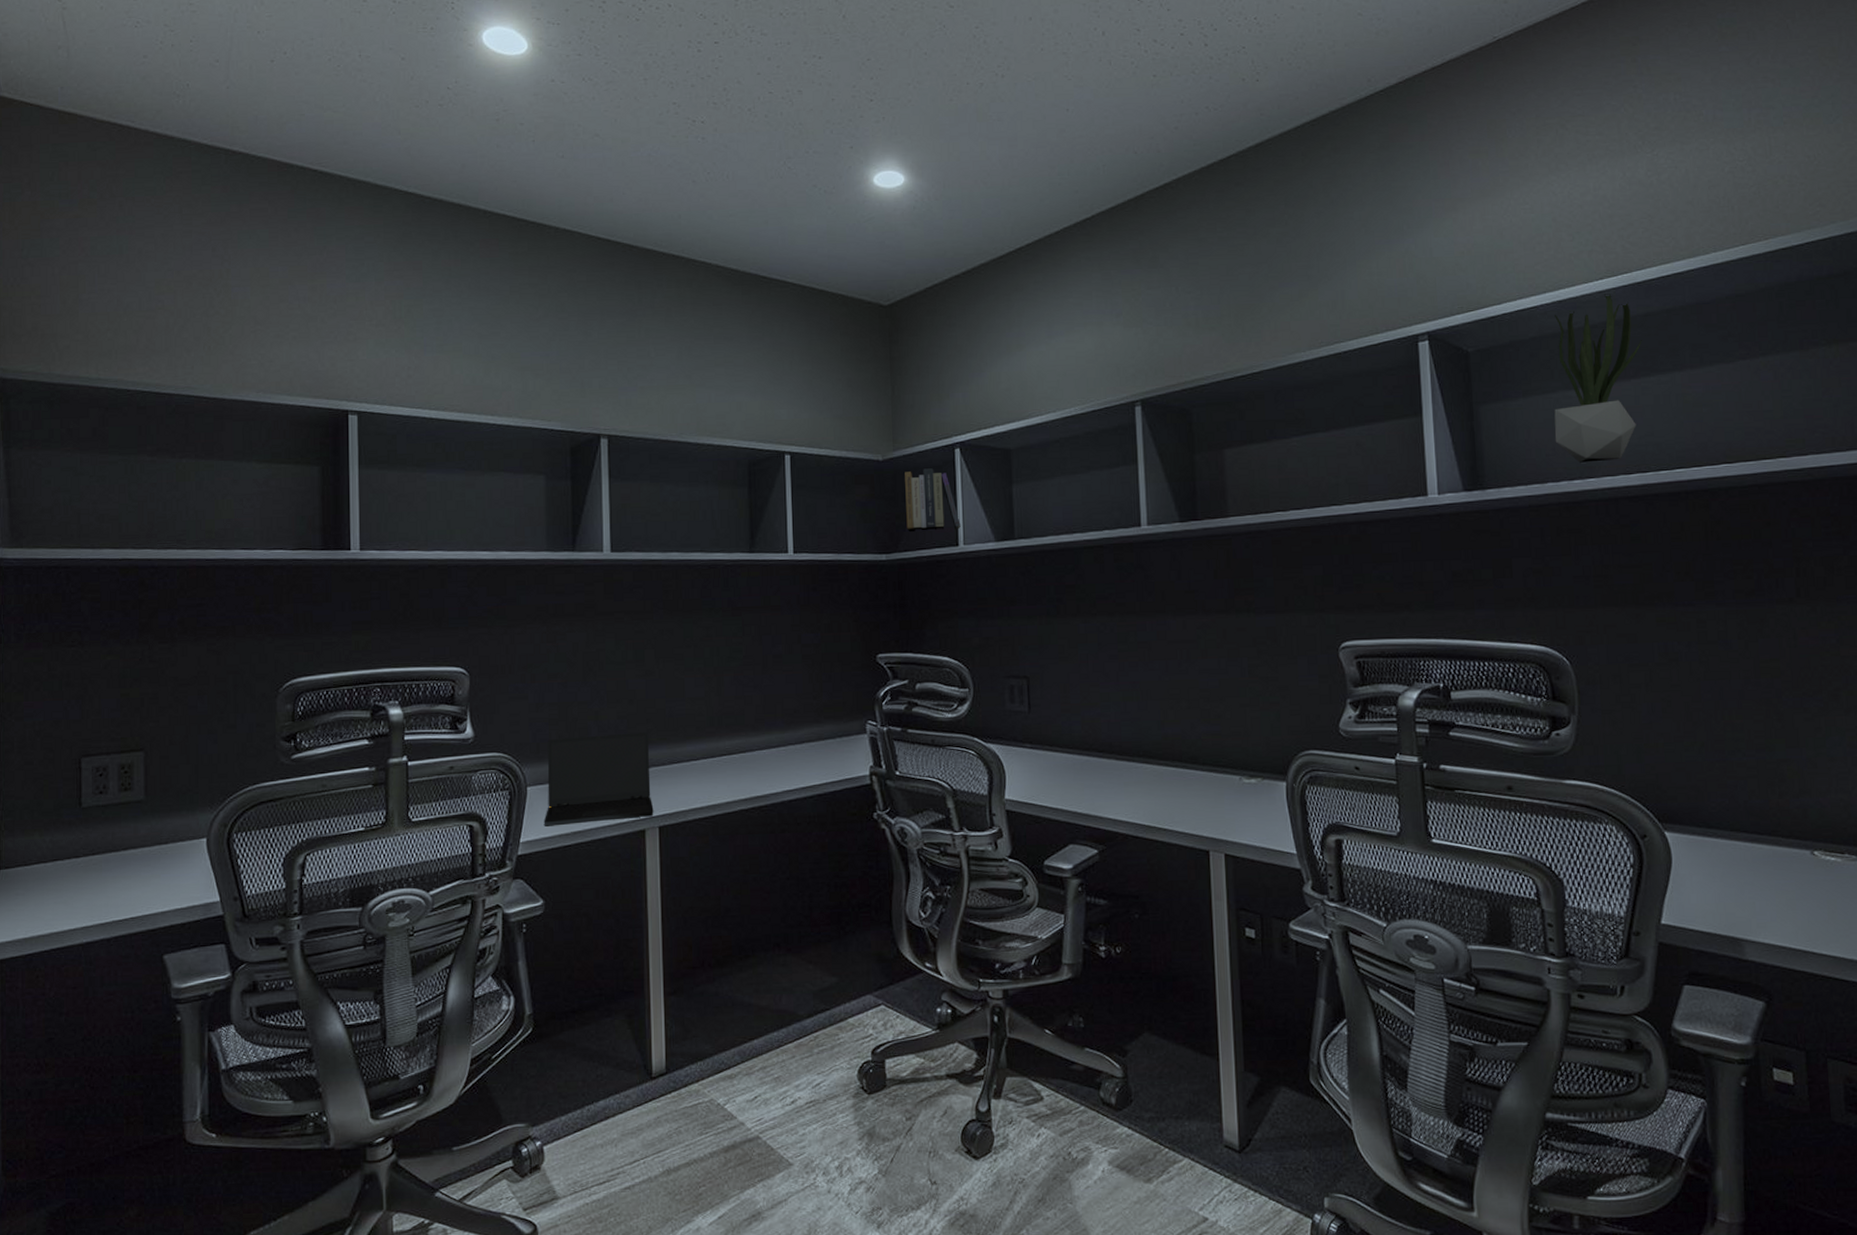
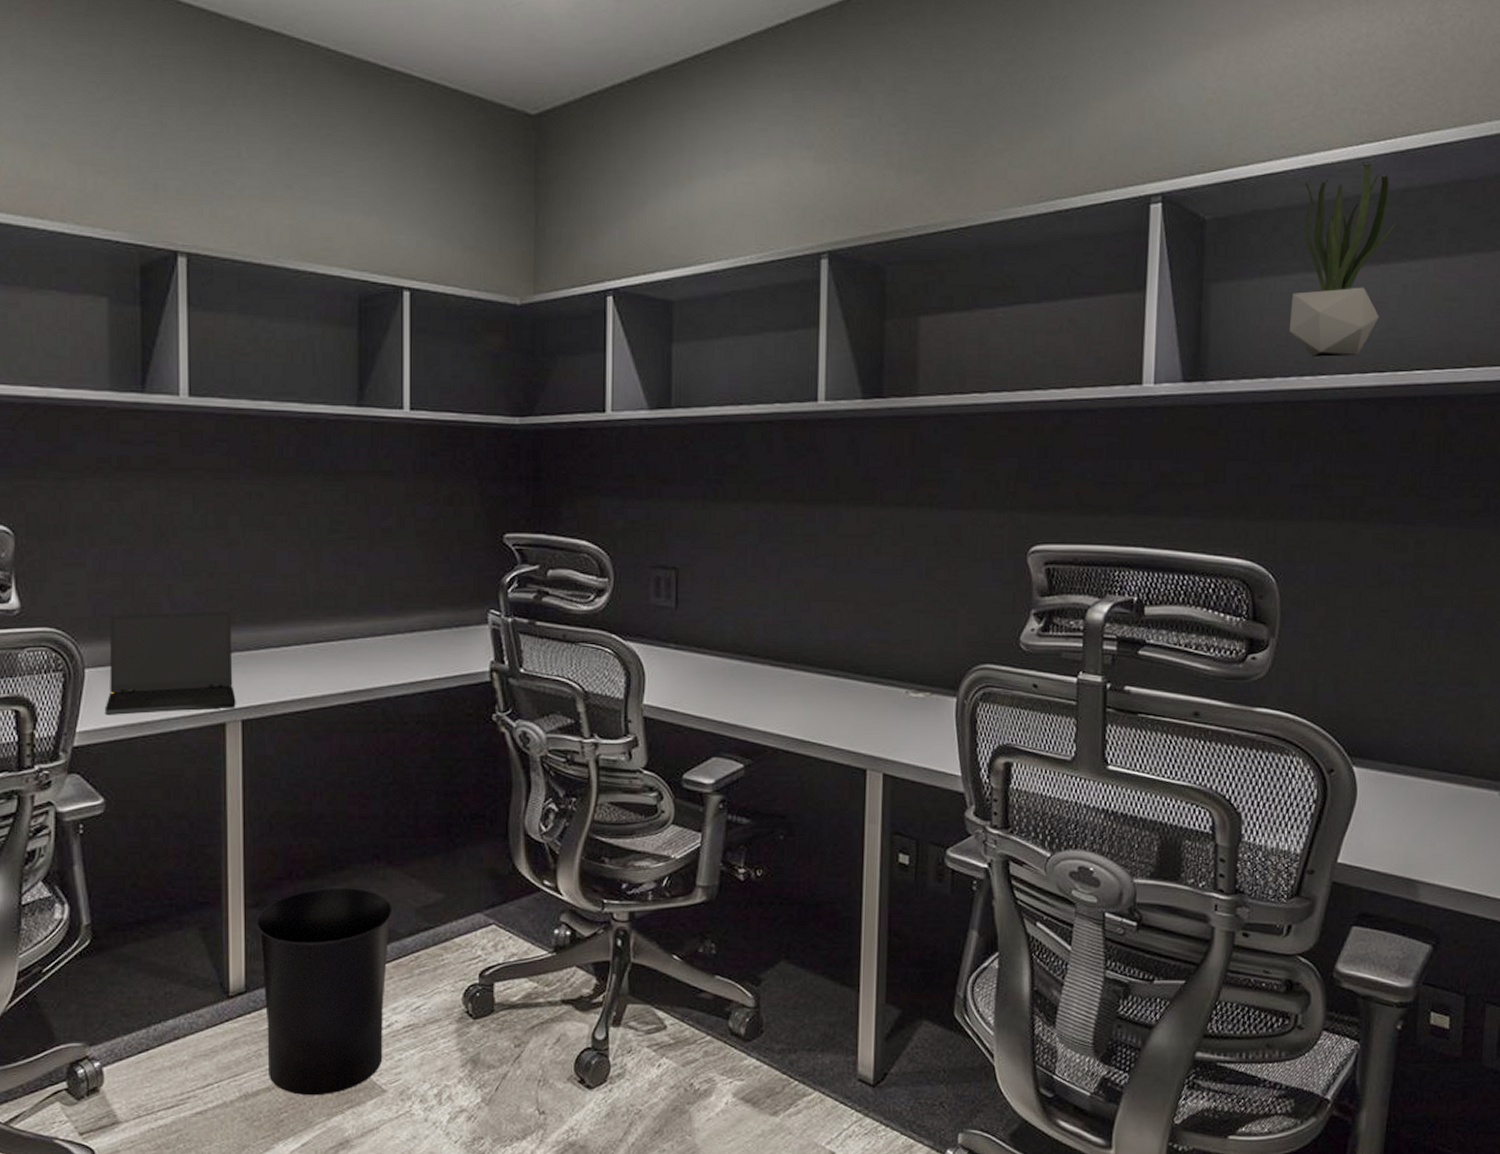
waste bin: none [674,975,793,1170] -> present [256,888,393,1096]
books: present [905,468,961,533] -> none [546,318,609,393]

